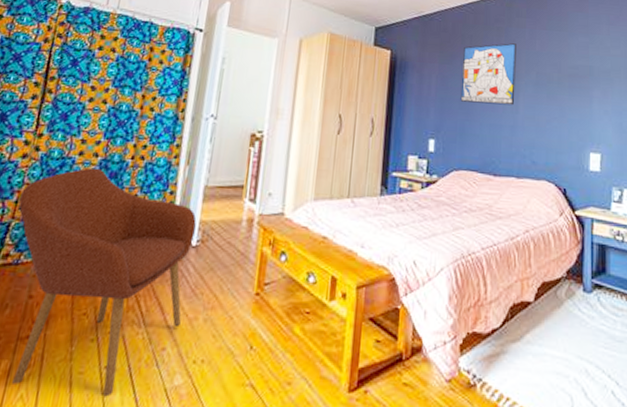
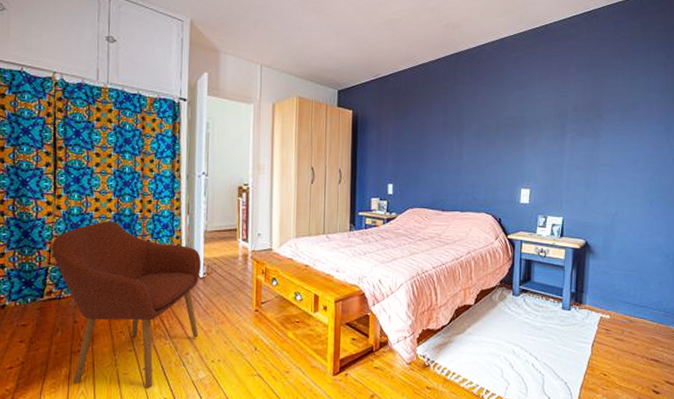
wall art: present [460,43,516,106] -> none [413,99,461,153]

